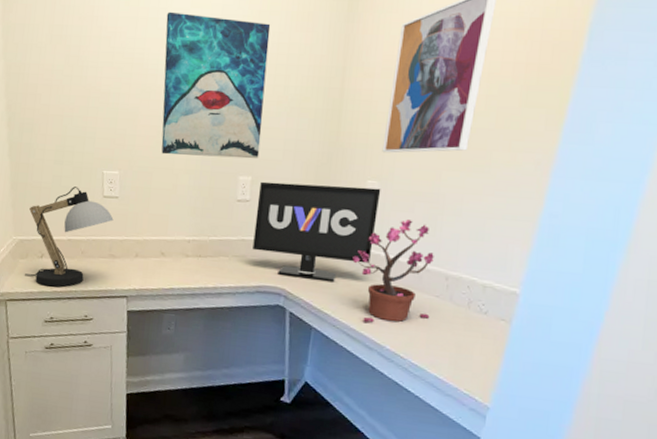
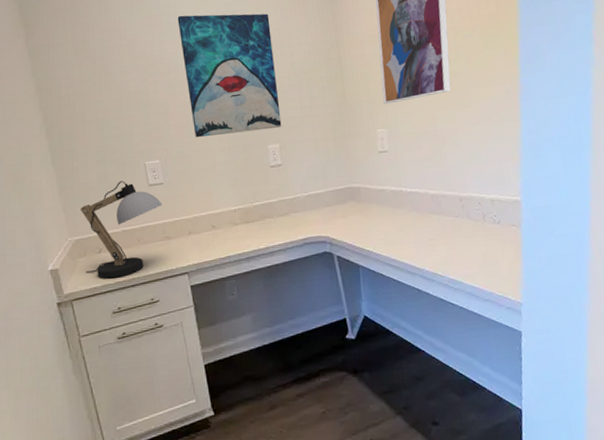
monitor: present [252,181,381,282] -> none [288,134,395,225]
potted plant: present [352,220,434,323] -> none [380,156,455,251]

